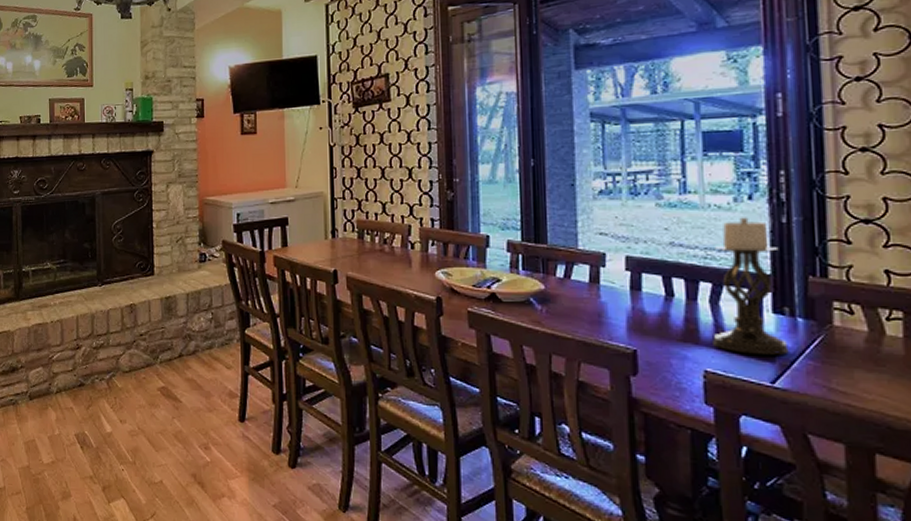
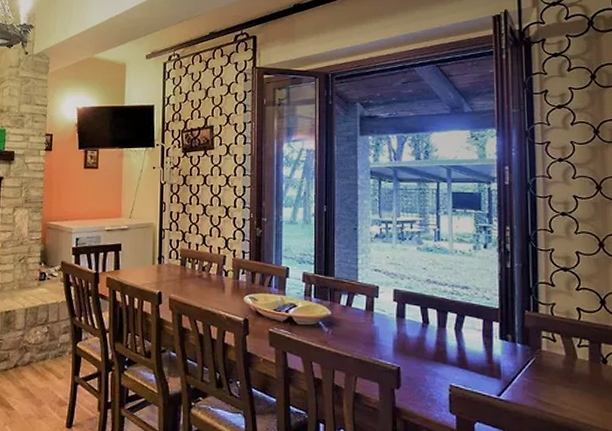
candle holder: present [713,217,789,355] -> none [456,262,511,373]

